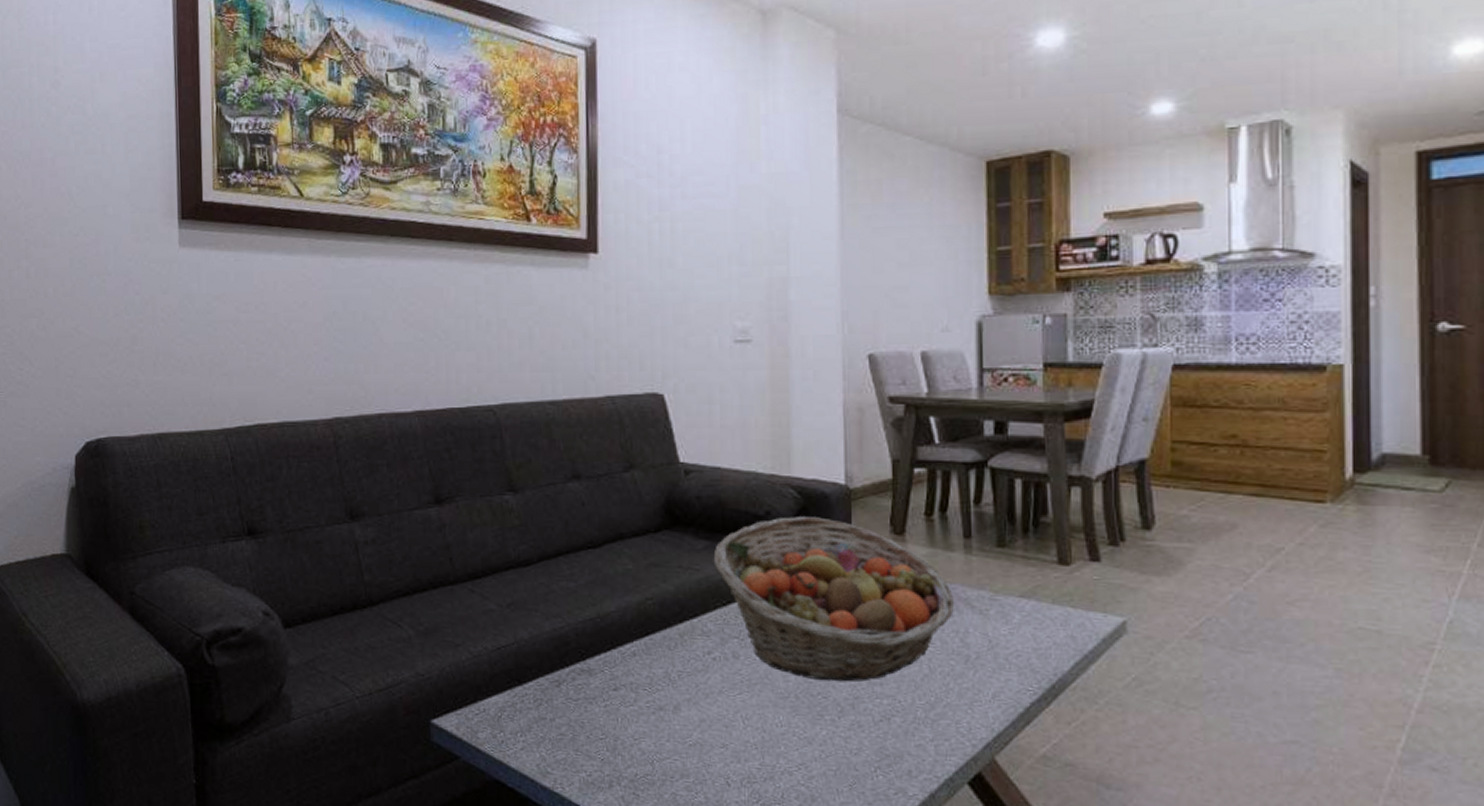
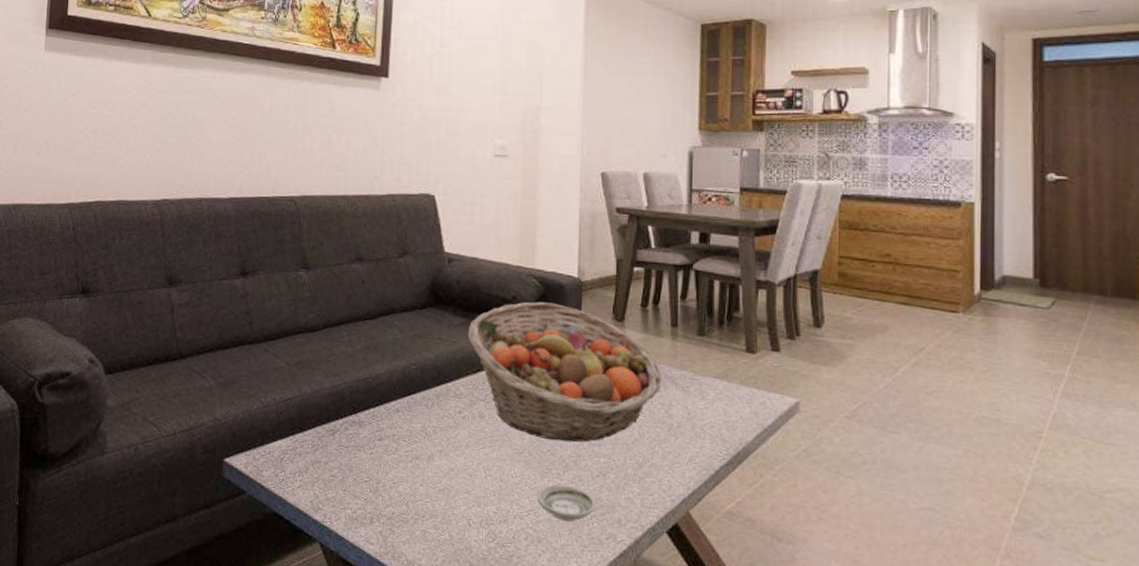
saucer: none [807,732,880,776] -> present [536,484,596,522]

